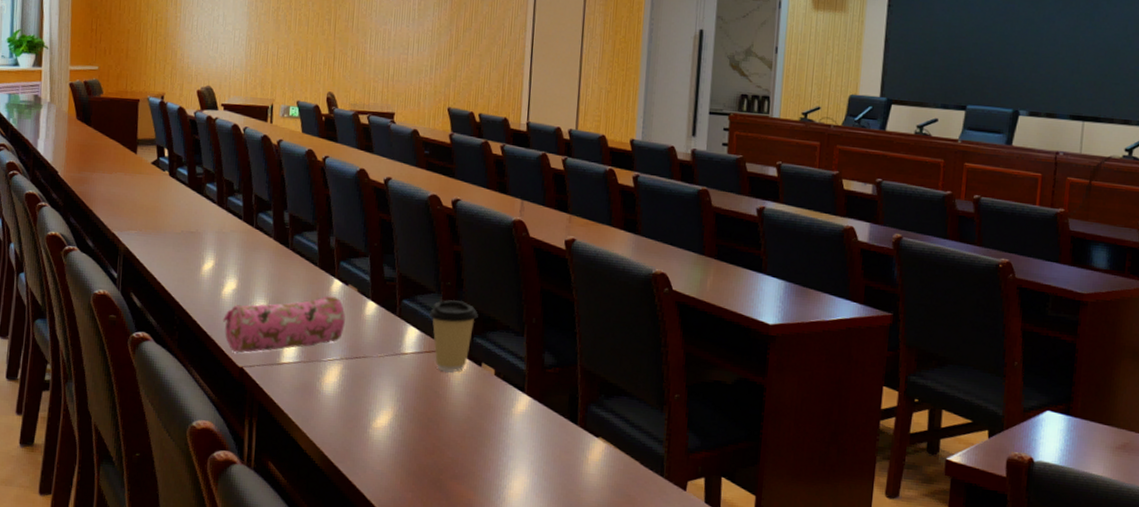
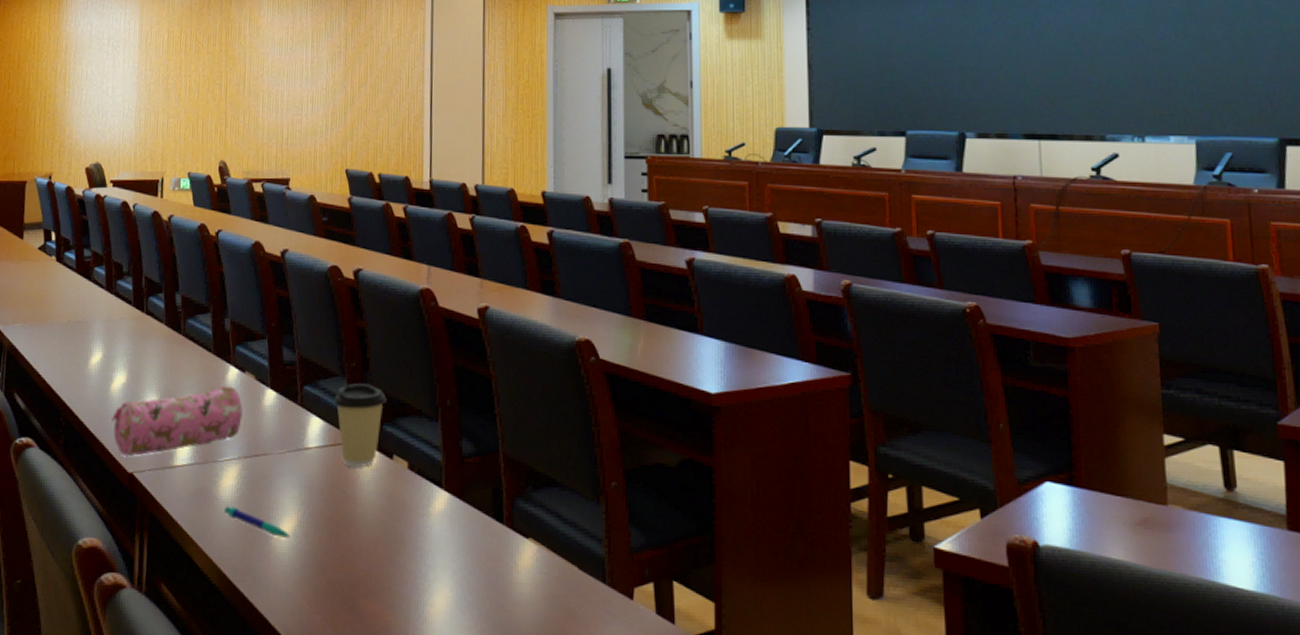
pen: none [326,399,386,428] -> present [223,506,290,538]

